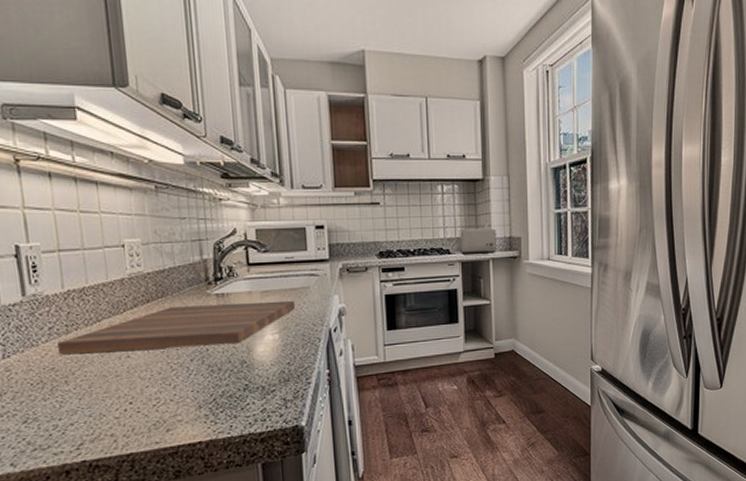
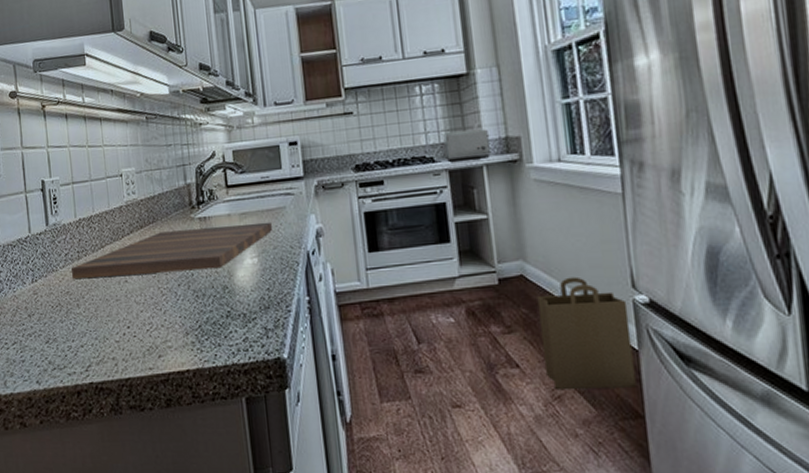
shopping bag: none [523,351,587,438] -> present [537,276,637,389]

